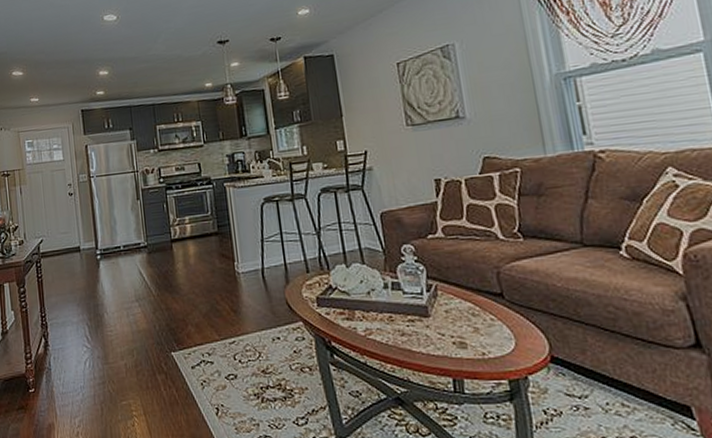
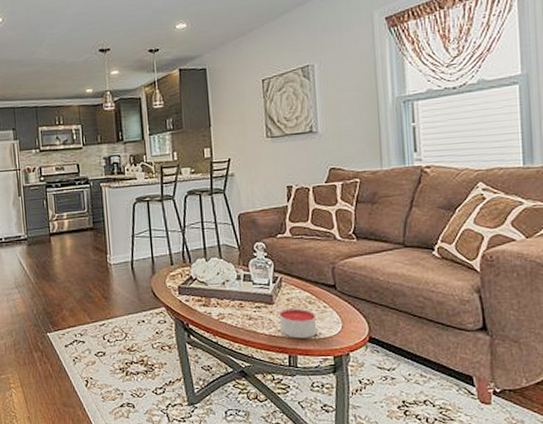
candle: none [437,321,486,358] -> present [279,308,318,339]

